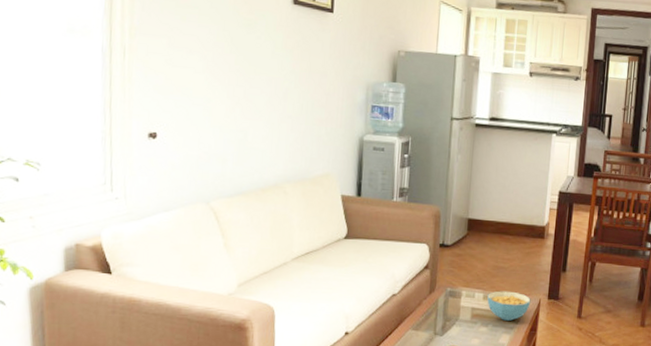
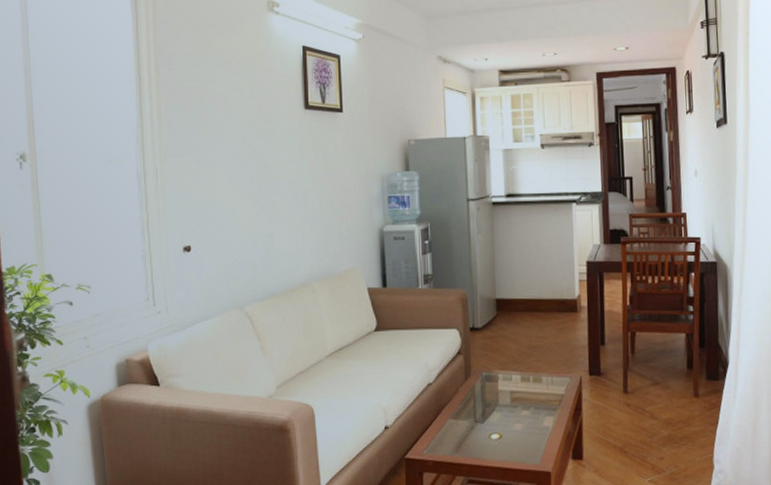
cereal bowl: present [487,291,531,321] -> none [525,370,572,402]

